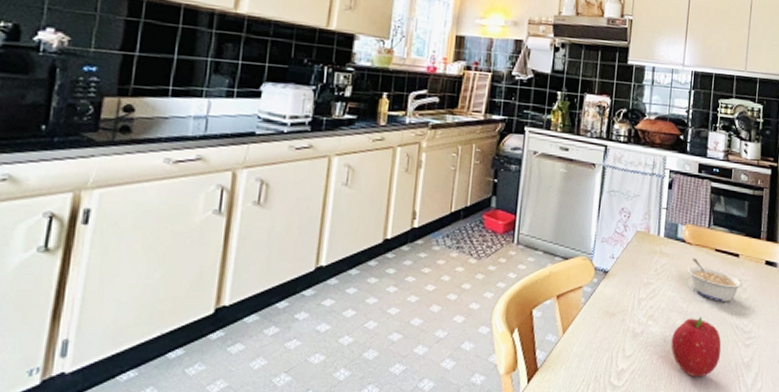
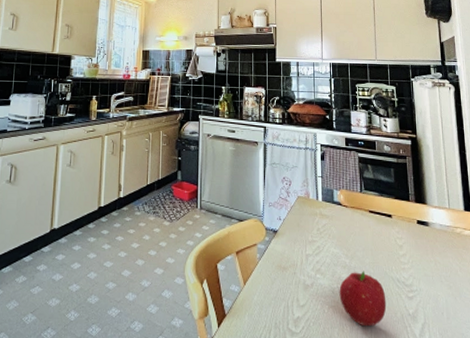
legume: present [687,258,744,302] -> none [345,219,399,258]

